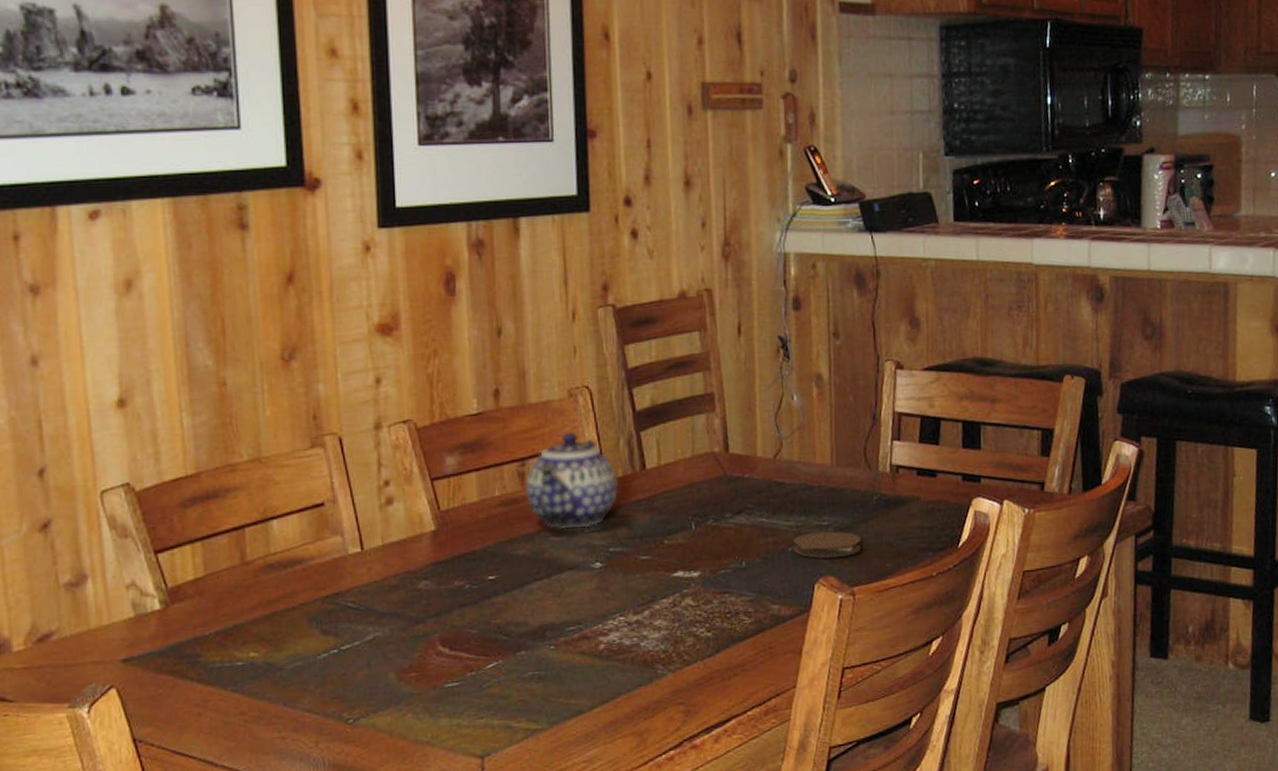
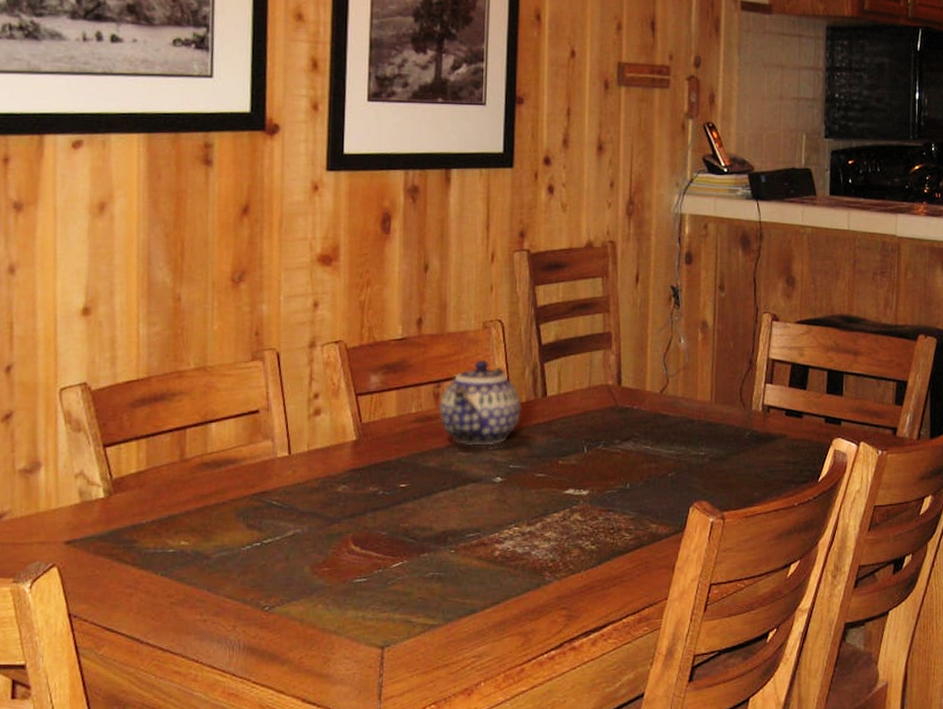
coaster: present [793,531,862,558] -> none [672,461,733,484]

